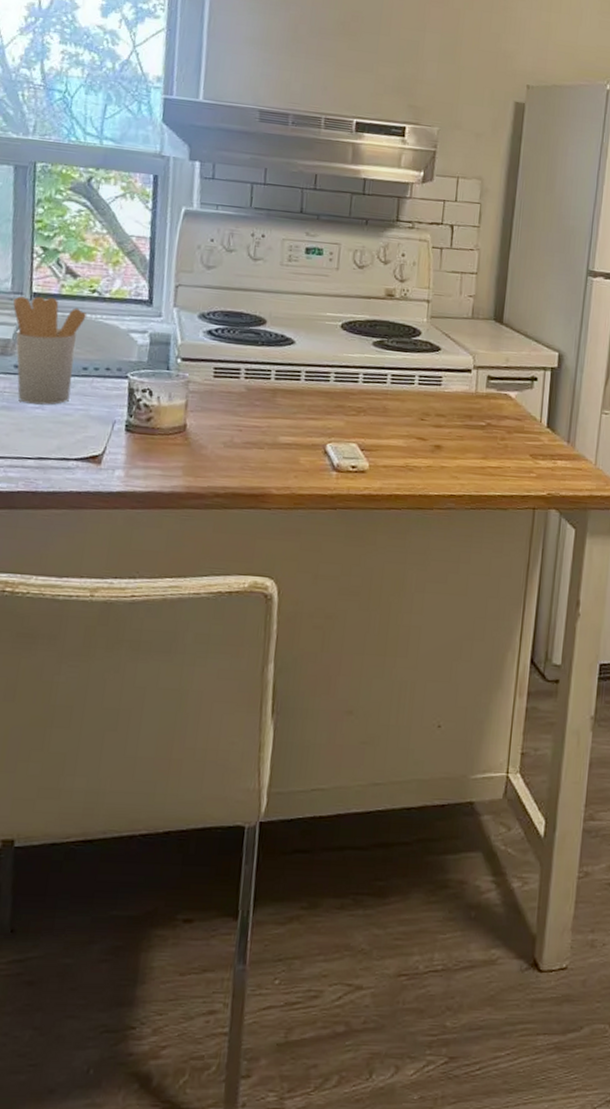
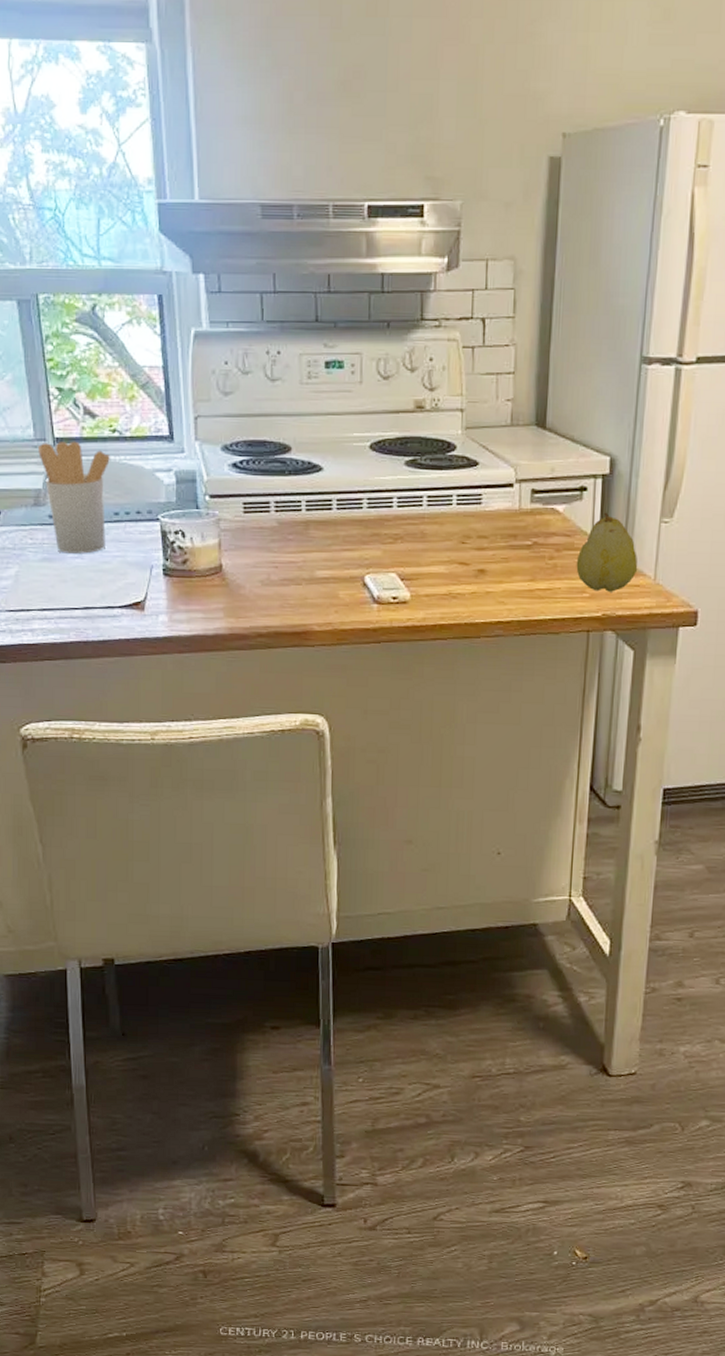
fruit: none [525,401,581,474] -> present [576,512,638,592]

